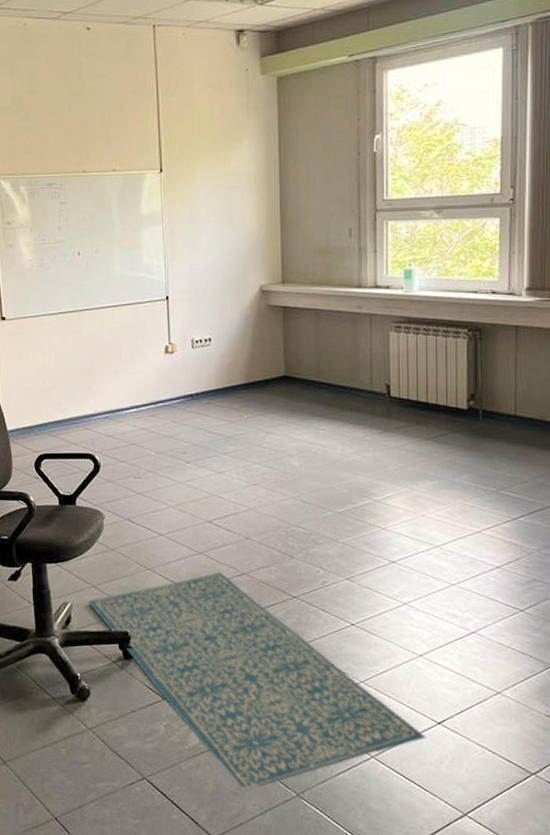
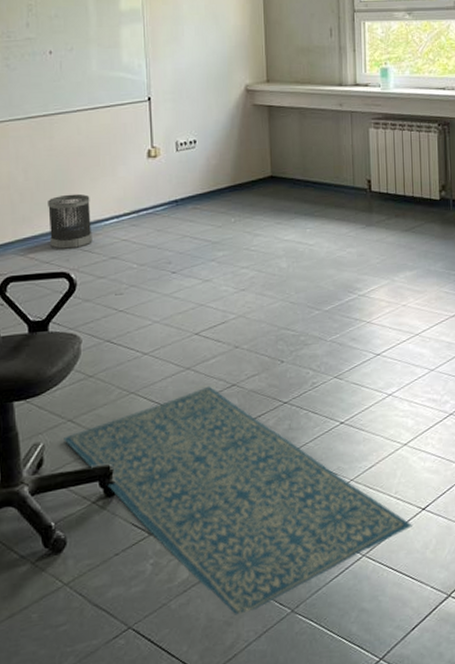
wastebasket: none [76,383,115,434] -> present [48,193,93,250]

